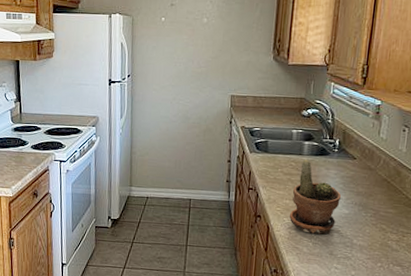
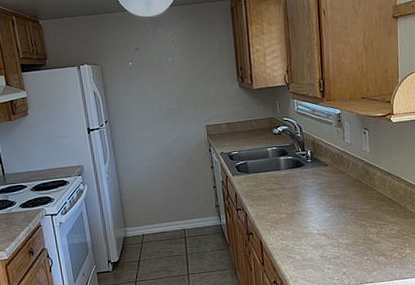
potted plant: present [289,159,342,235] -> none [277,173,322,241]

